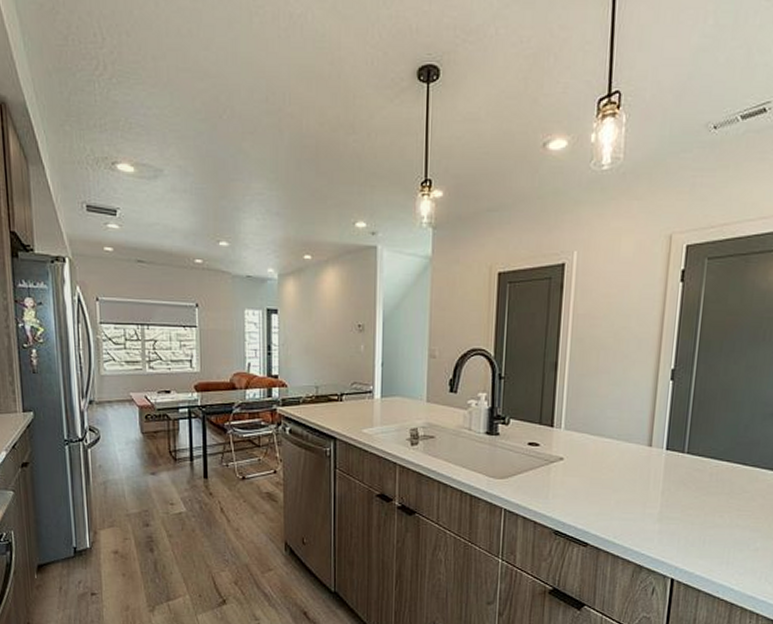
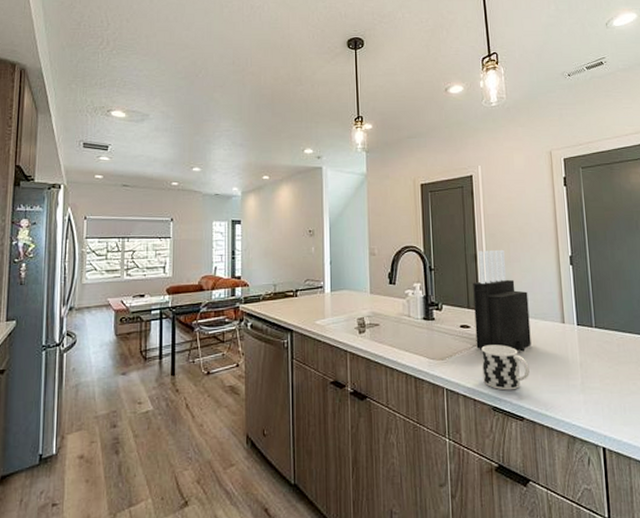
knife block: none [544,357,613,475] -> present [473,249,531,352]
cup: none [547,466,602,515] -> present [481,345,530,391]

